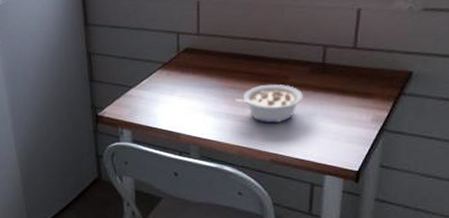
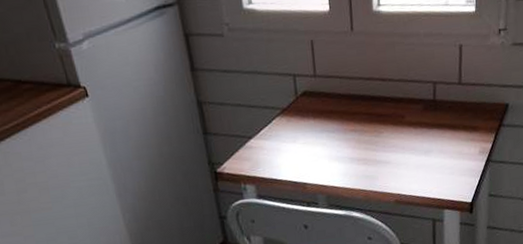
legume: present [235,85,303,122] -> none [357,124,419,164]

